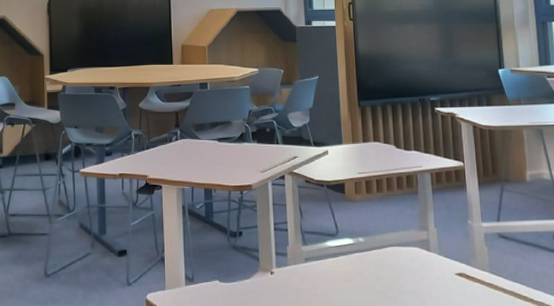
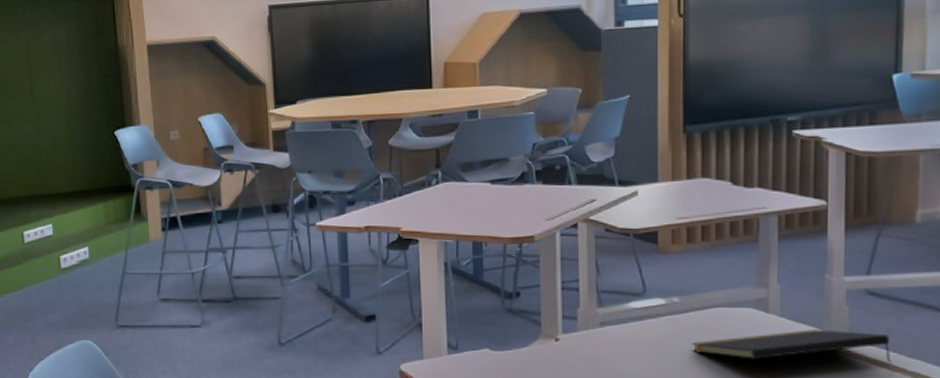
notepad: none [375,266,523,294] -> present [691,329,891,363]

